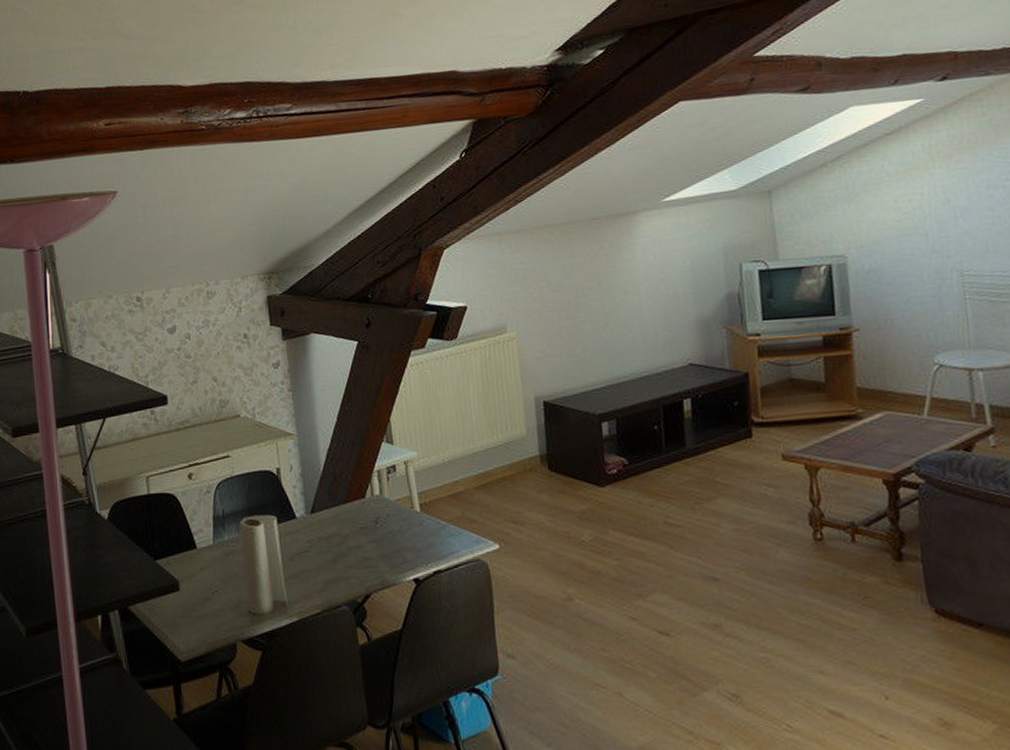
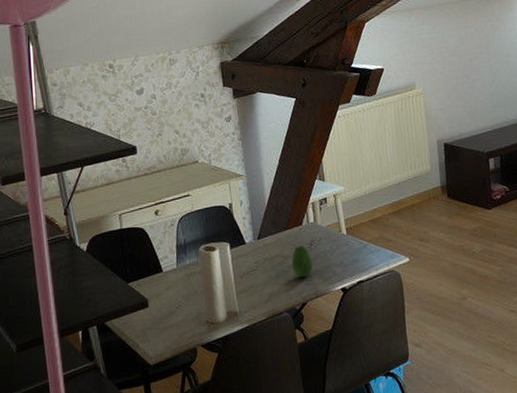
fruit: none [351,522,379,563] -> present [291,245,314,277]

